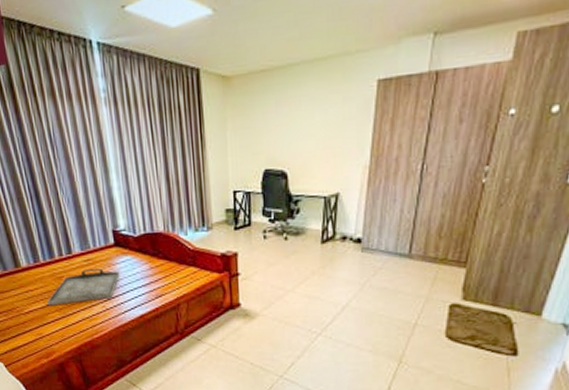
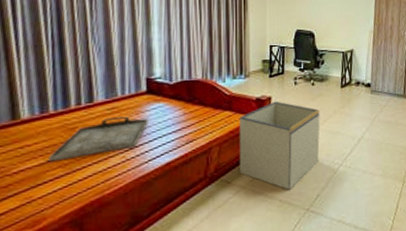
storage bin: none [205,257,295,354] -> present [240,101,320,190]

